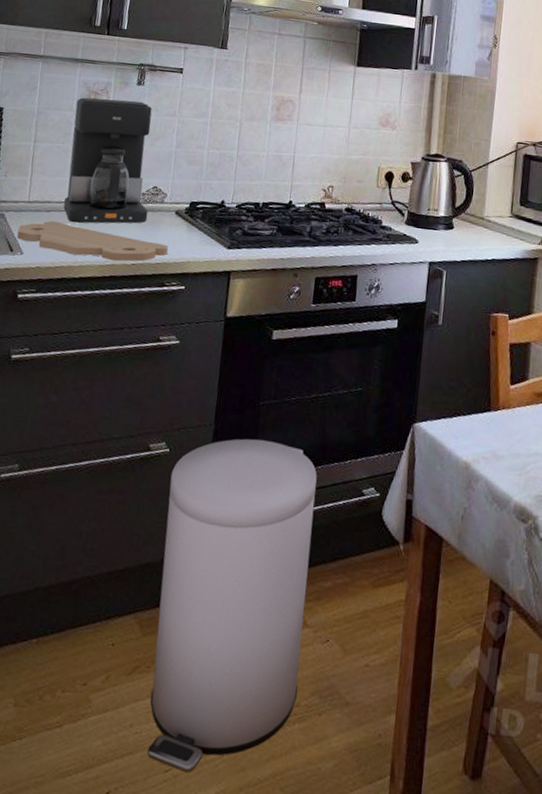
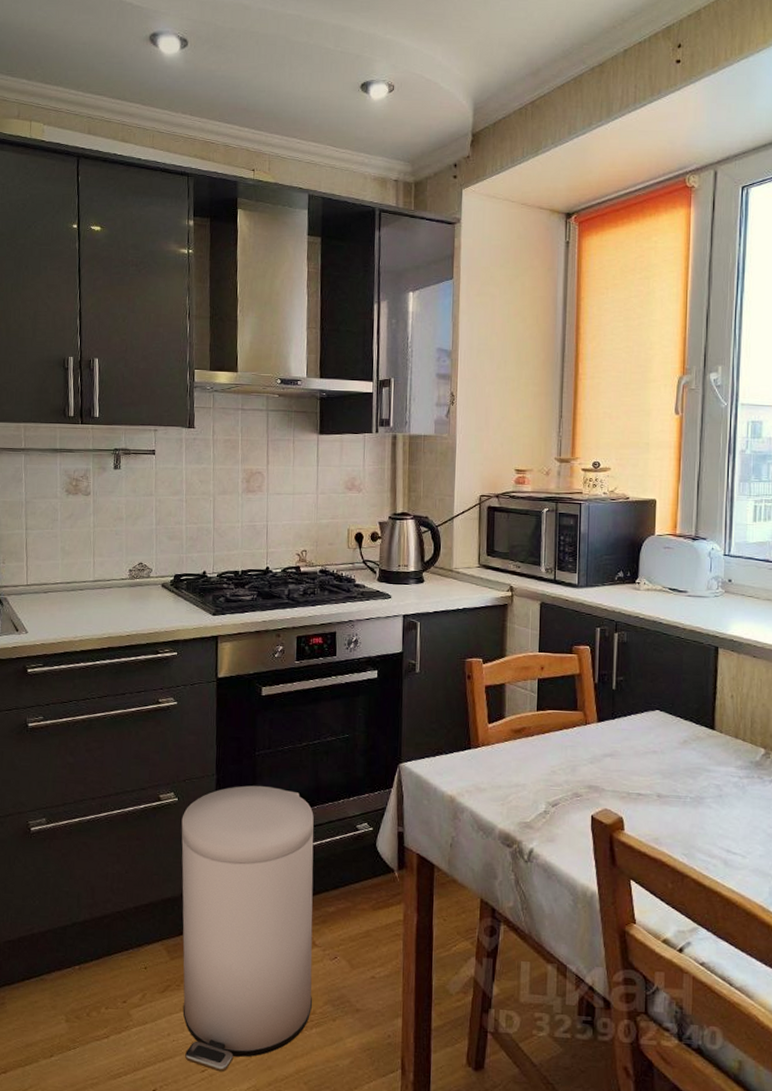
cutting board: present [17,220,169,262] -> none [20,601,159,634]
coffee maker: present [63,97,153,224] -> none [58,484,137,602]

